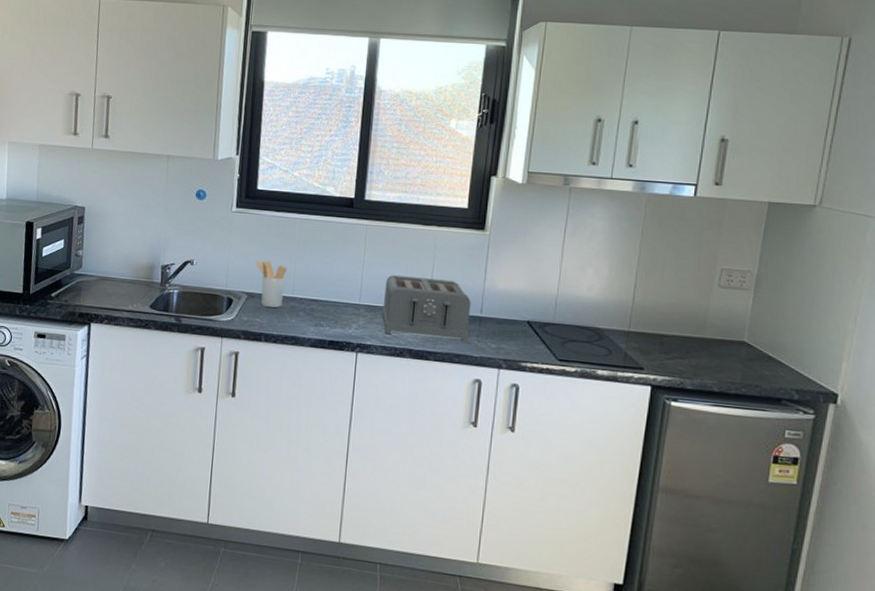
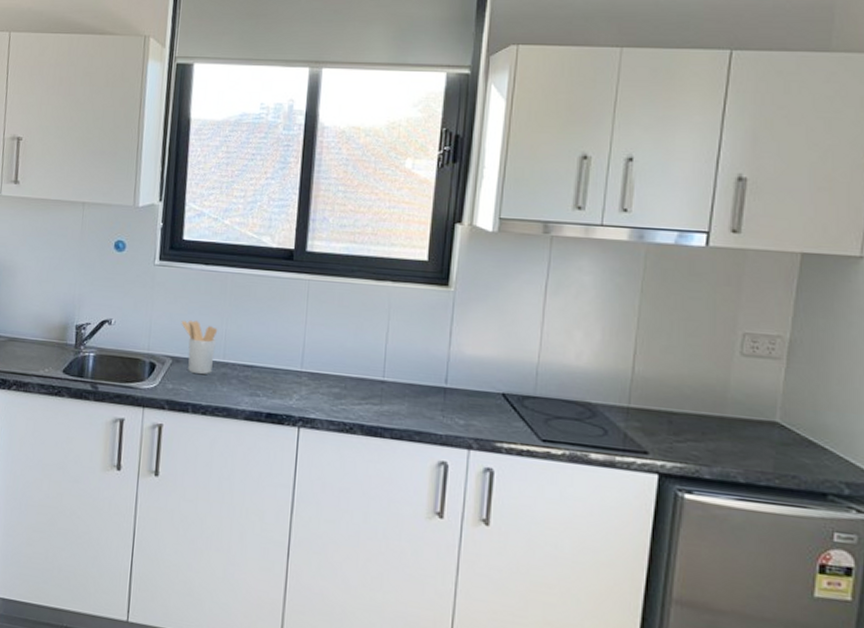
toaster: present [382,275,471,343] -> none [328,338,434,418]

